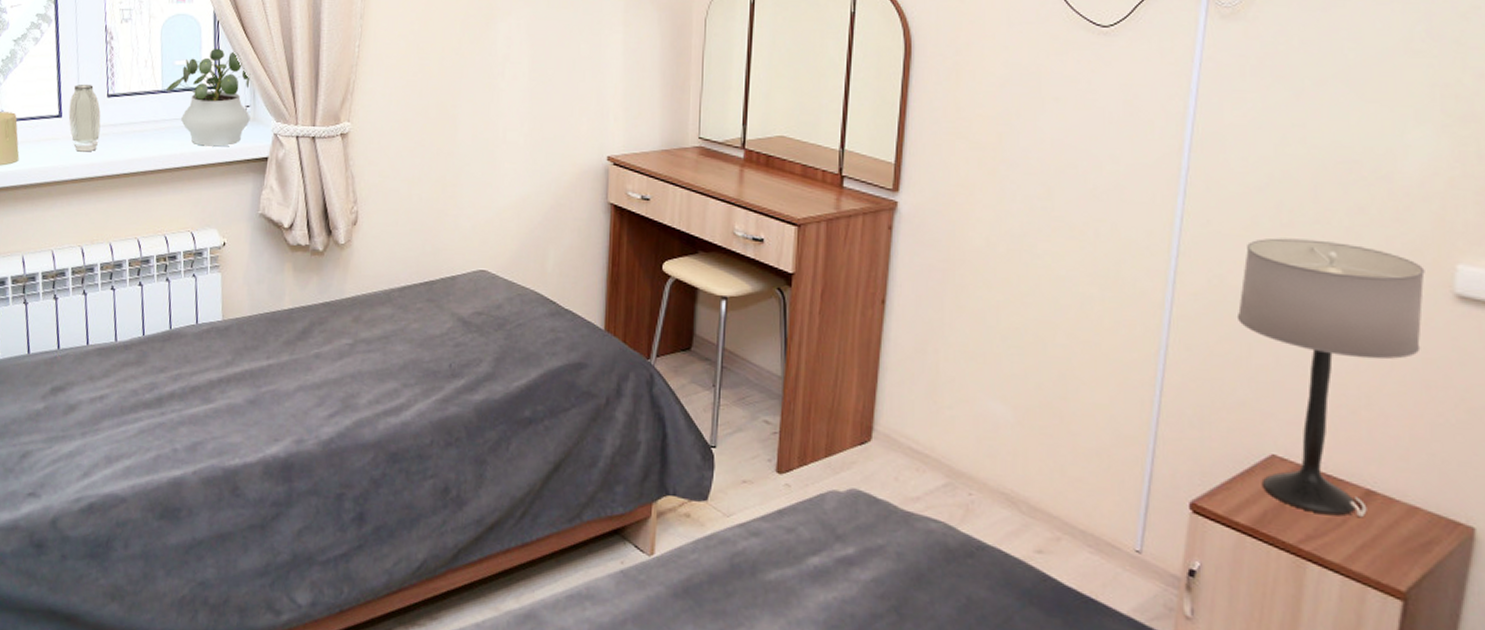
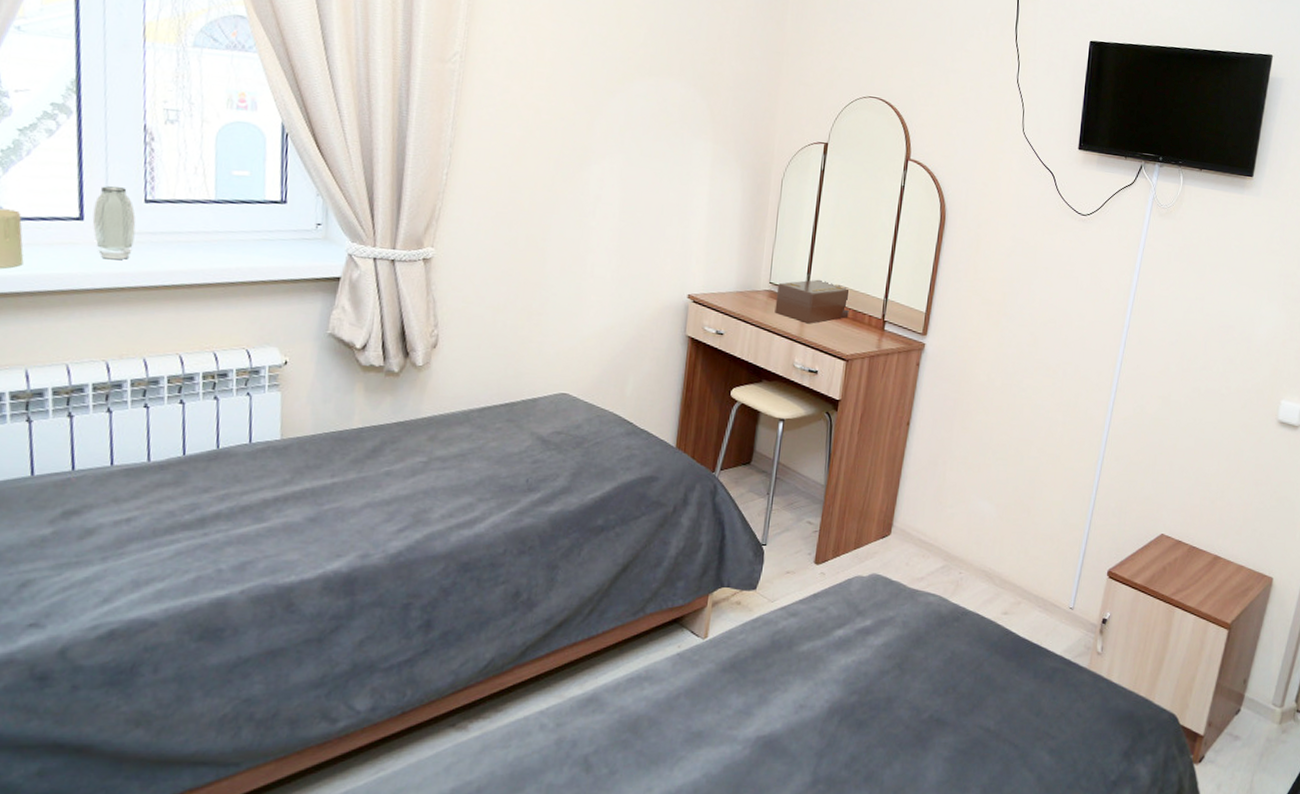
potted plant: present [166,48,251,147] -> none [221,161,324,264]
jewelry box: none [707,130,797,184] -> present [774,279,849,324]
table lamp: present [1236,238,1425,518] -> none [1149,379,1263,575]

